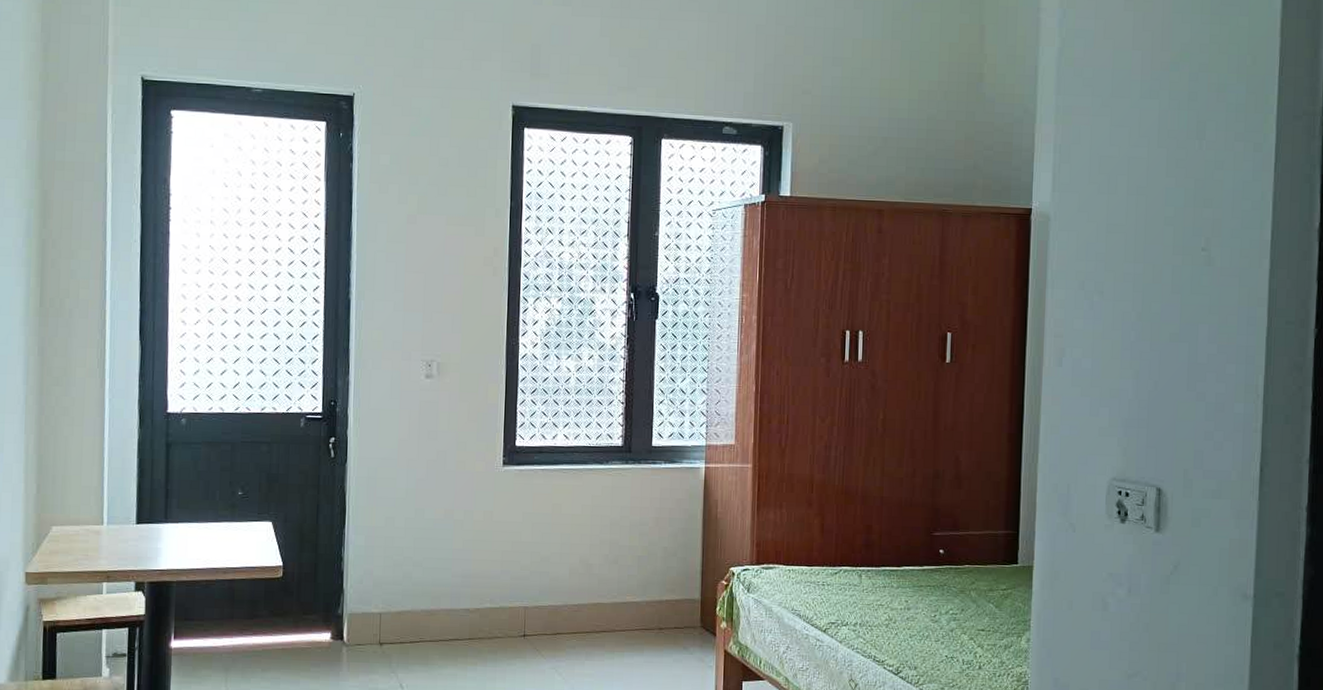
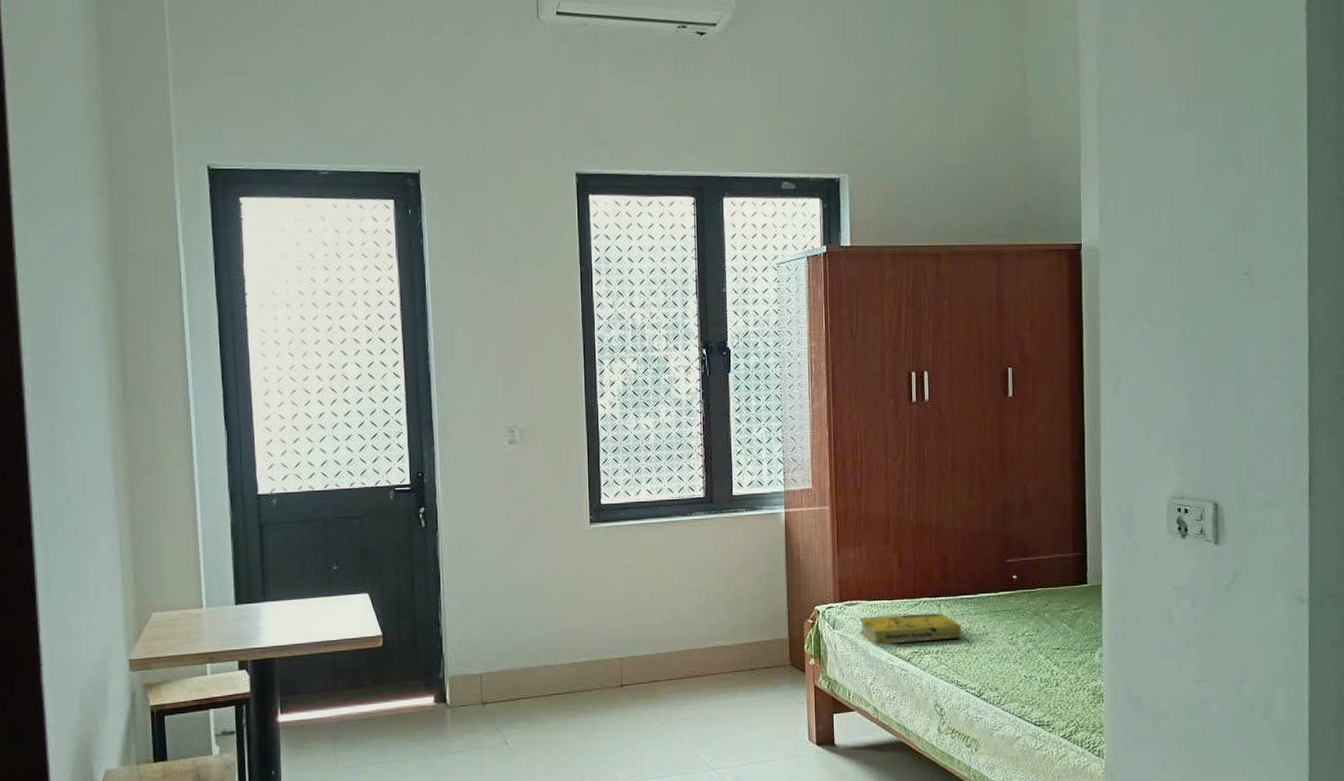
book: none [774,582,883,613] -> present [858,613,962,645]

